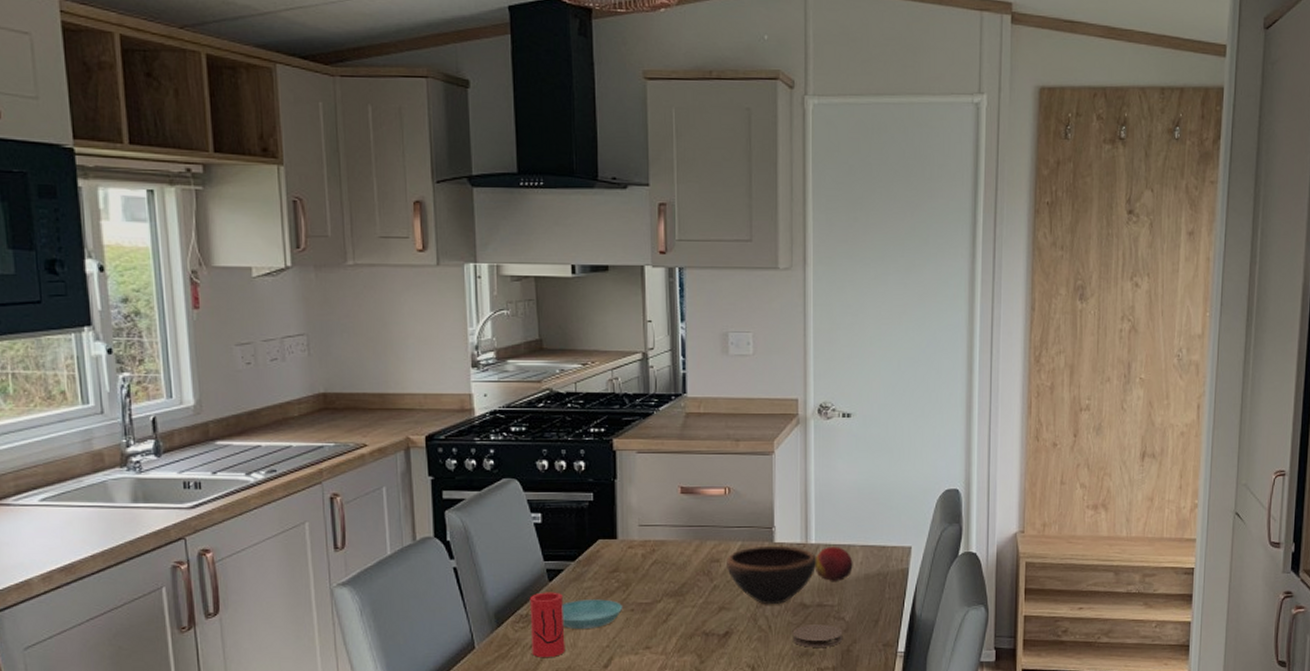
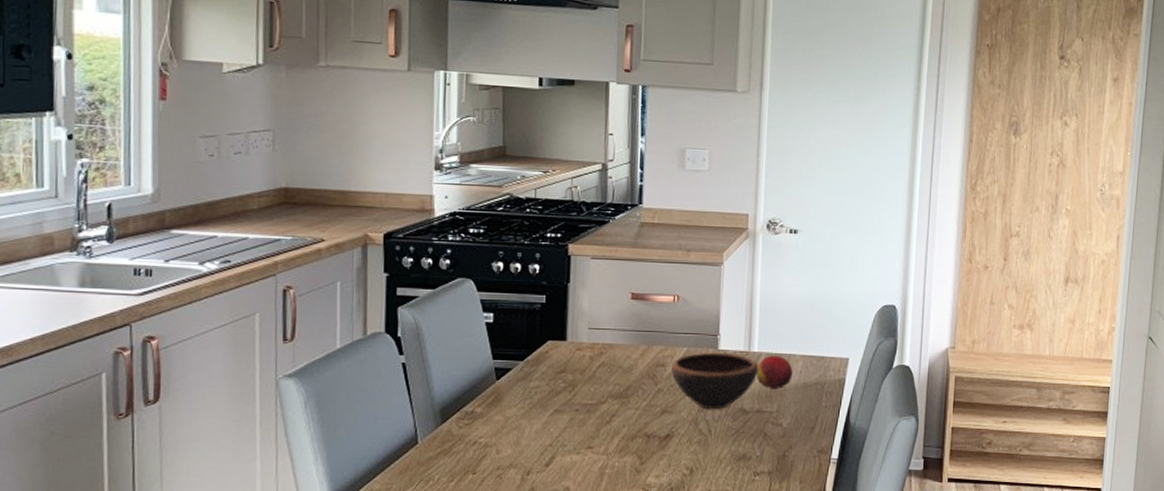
cup: present [529,592,565,657] -> none [475,390,509,454]
saucer: present [561,599,623,629] -> none [506,399,568,427]
coaster: present [792,624,843,648] -> none [731,430,780,452]

